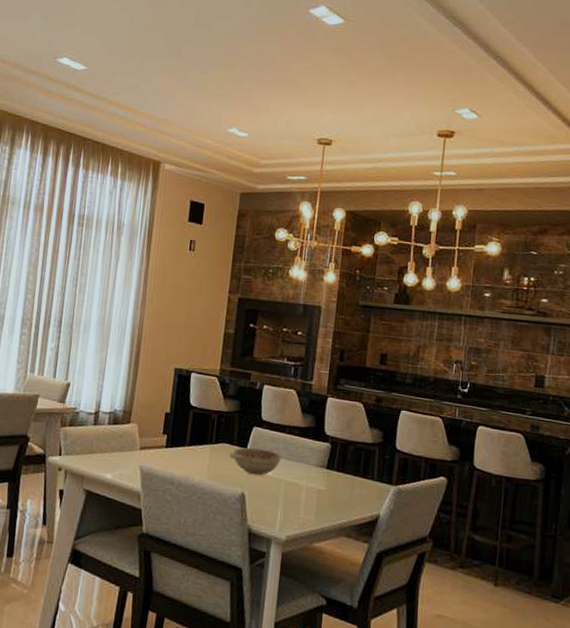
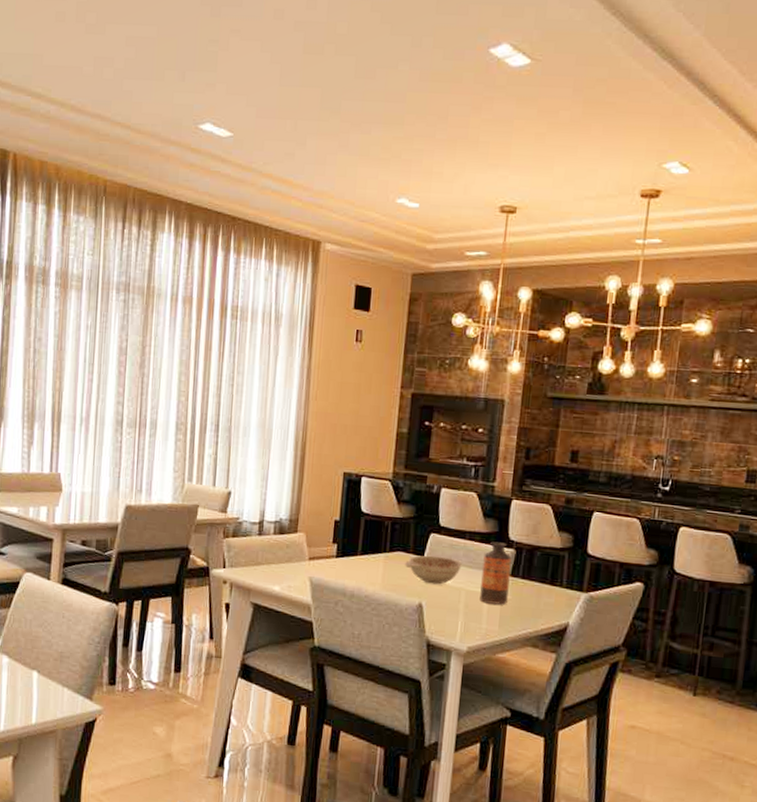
bottle: none [298,436,327,496] -> present [480,541,512,605]

